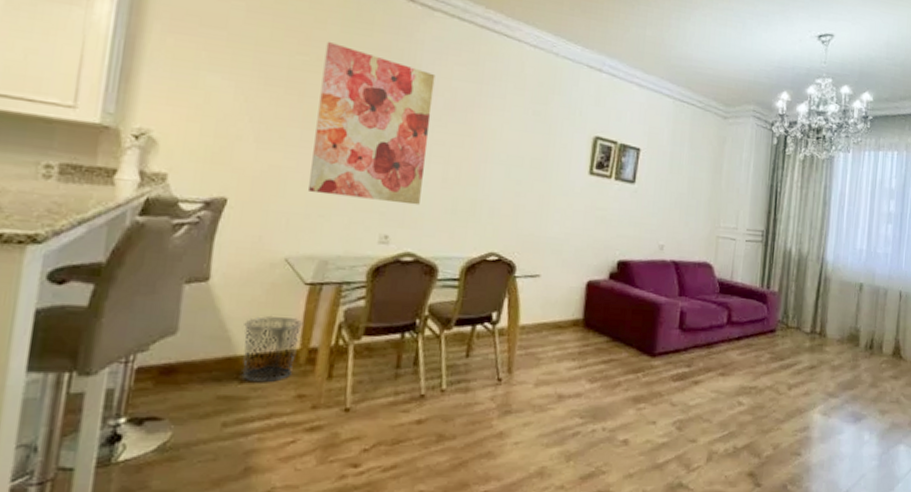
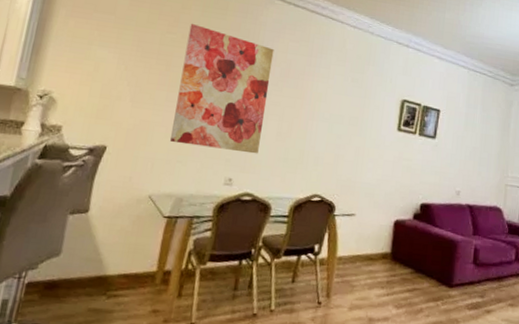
waste bin: present [241,315,303,383] -> none [108,242,160,299]

